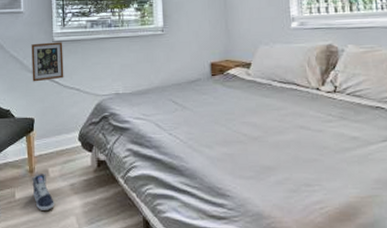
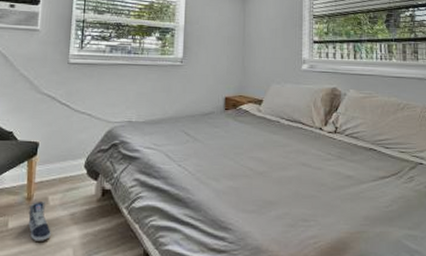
picture frame: present [31,42,64,82] -> none [41,63,79,104]

